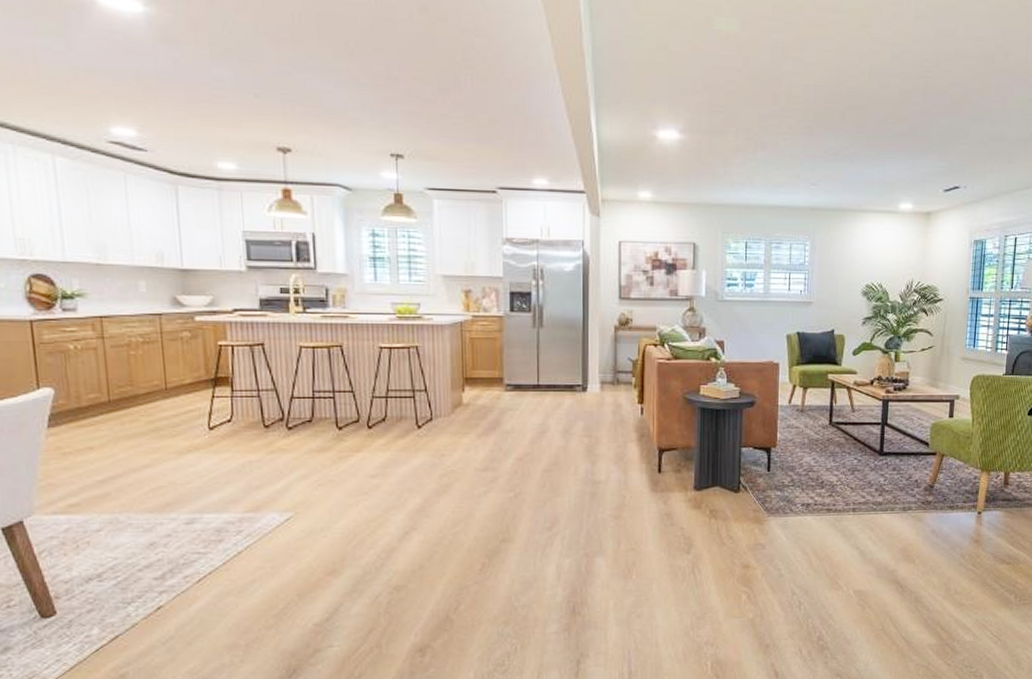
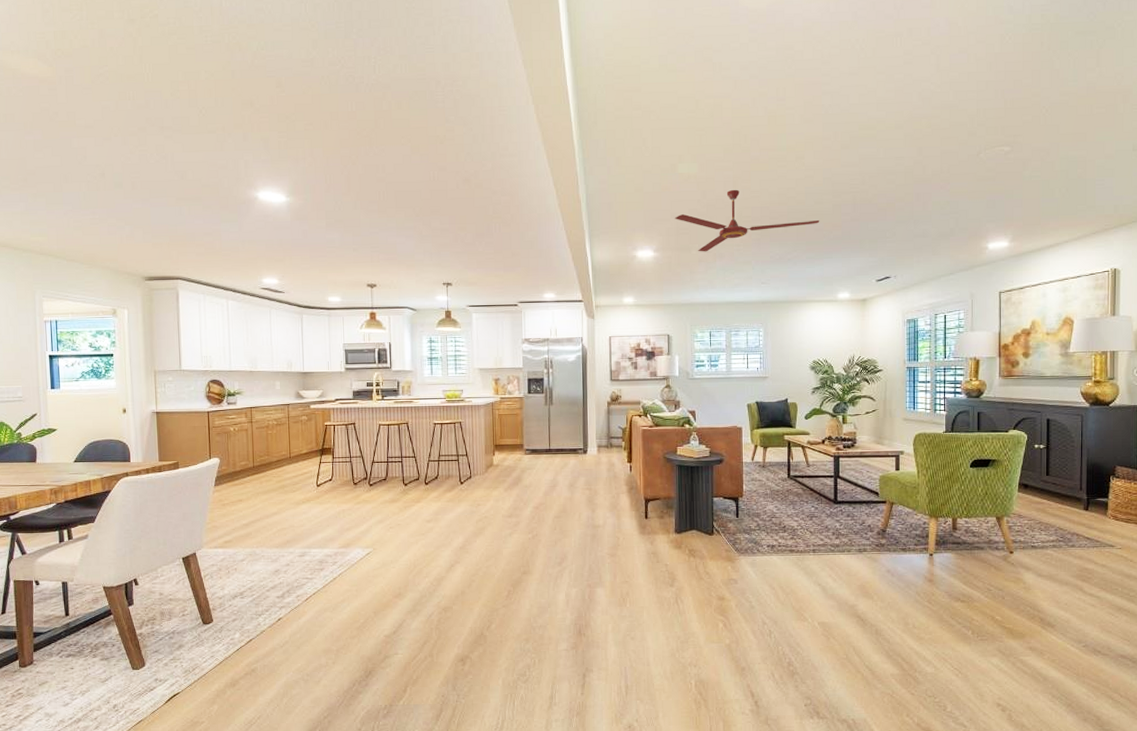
ceiling fan: none [707,58,884,139] -> present [674,189,820,252]

